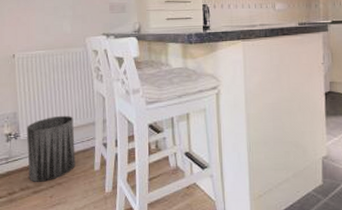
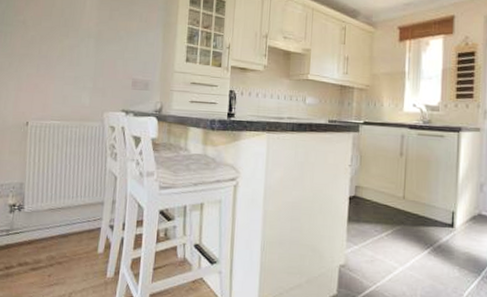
trash can: present [26,115,75,182] -> none [28,191,82,259]

